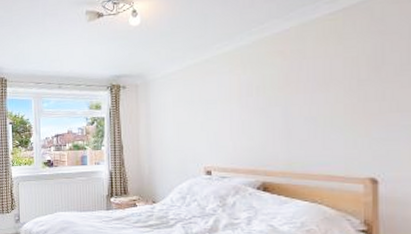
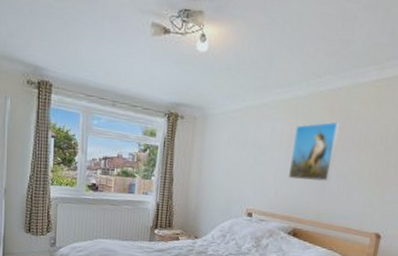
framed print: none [244,63,297,130] -> present [288,121,340,182]

